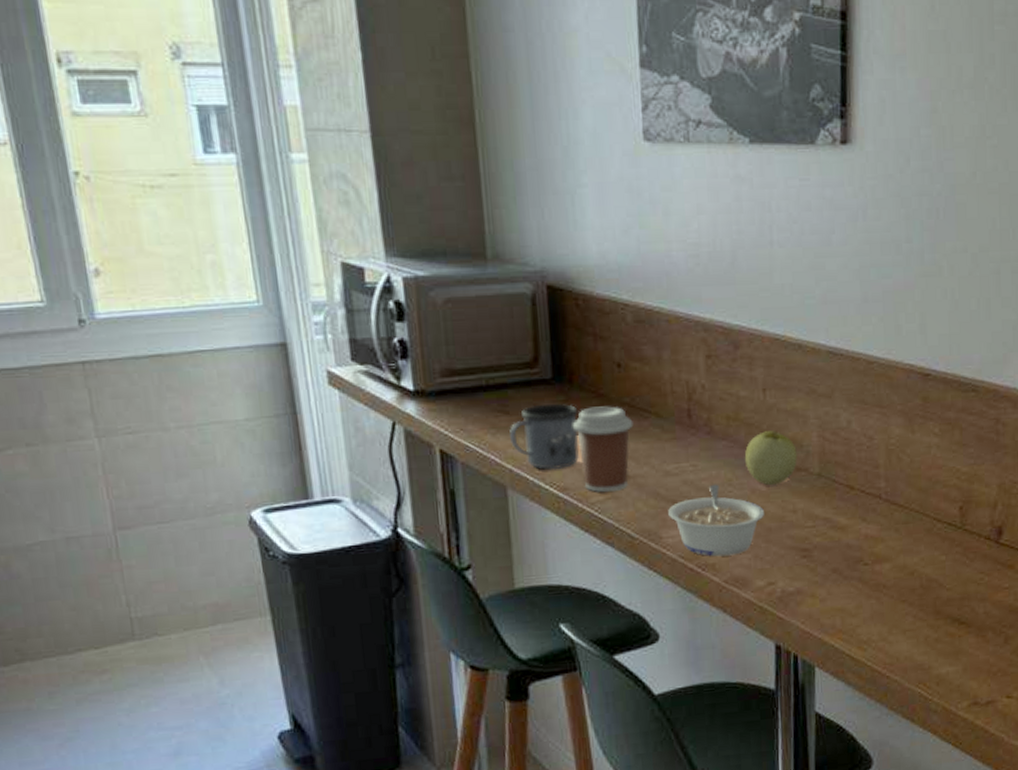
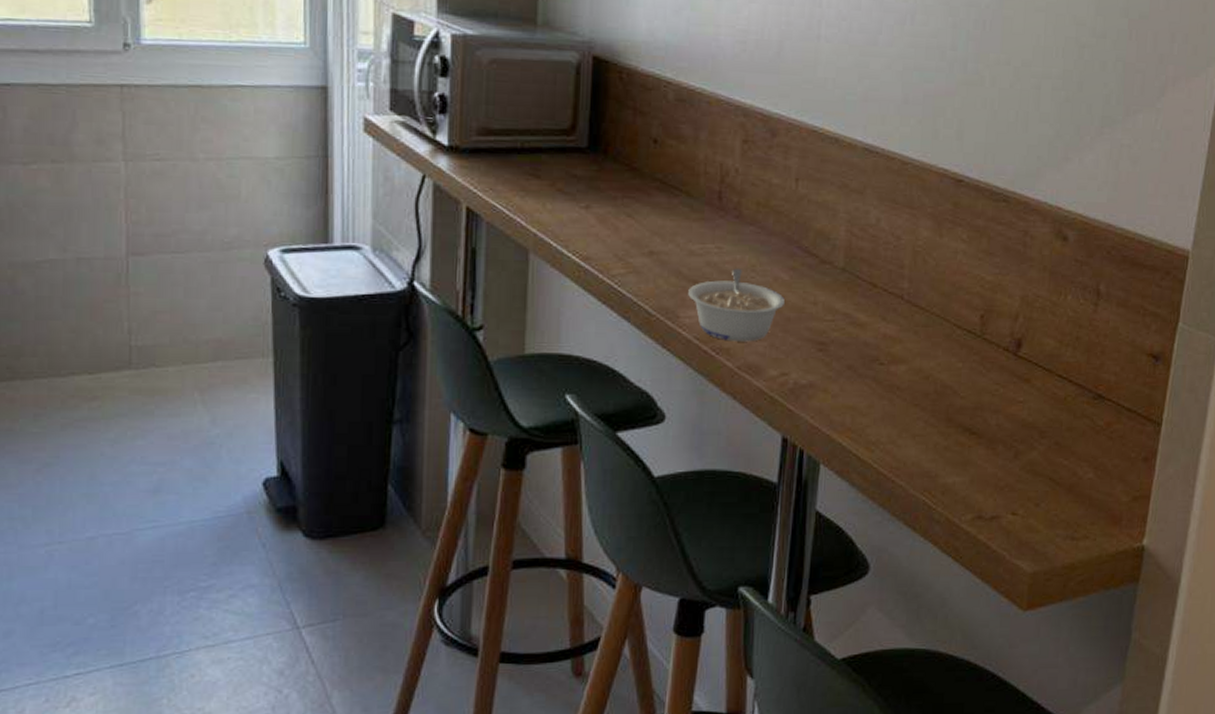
mug: present [510,403,579,470] -> none [538,172,610,239]
coffee cup: present [573,406,634,493] -> none [603,179,663,266]
apple: present [744,431,797,485] -> none [770,221,824,274]

